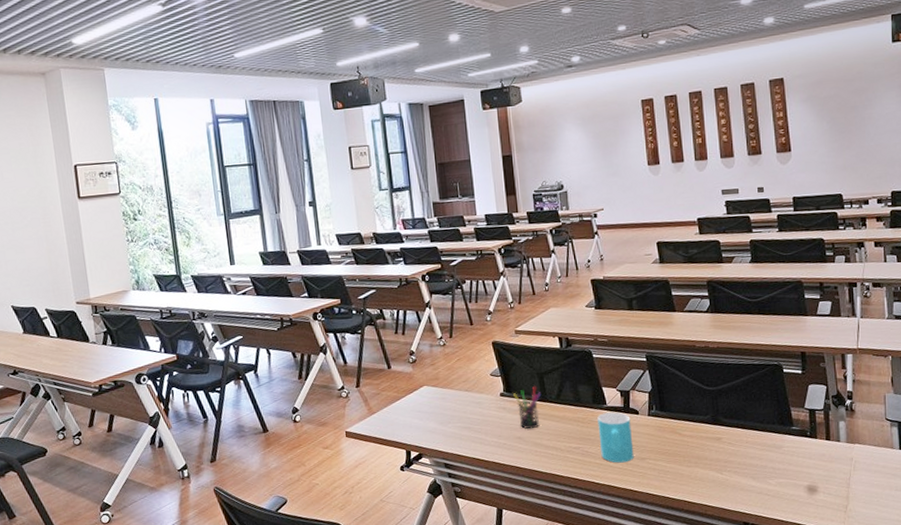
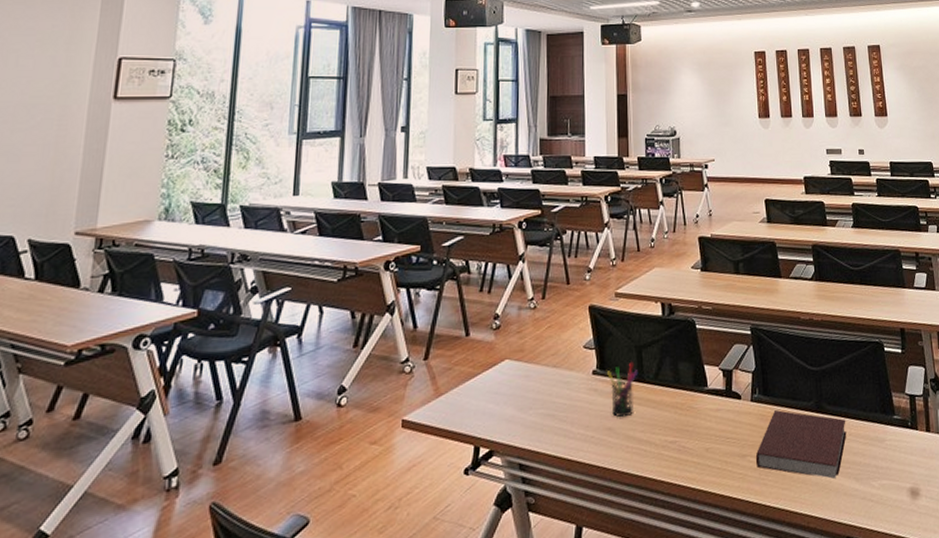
cup: present [597,412,634,463] -> none [697,396,734,462]
notebook: none [654,423,744,477] -> present [755,410,847,479]

